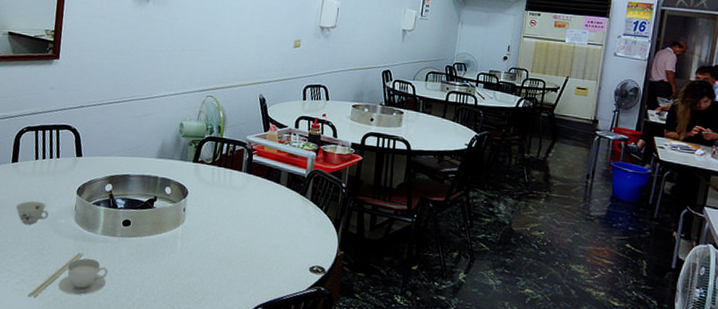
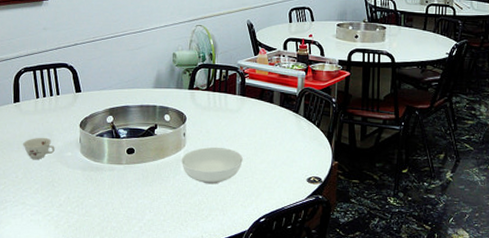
chopsticks: present [28,253,84,298] -> none [44,182,93,227]
teacup: present [57,258,108,295] -> none [71,186,118,221]
bowl: none [178,225,244,266] -> present [181,147,243,184]

